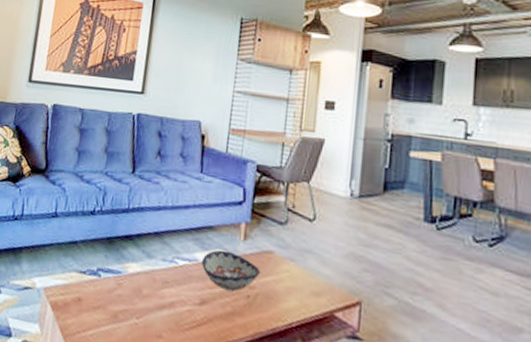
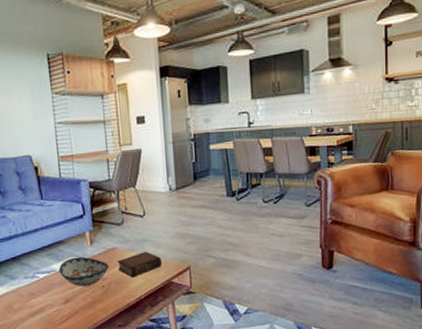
book: none [270,265,326,296] -> present [118,252,162,278]

